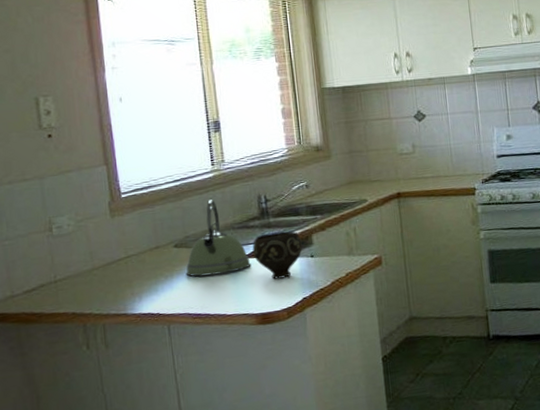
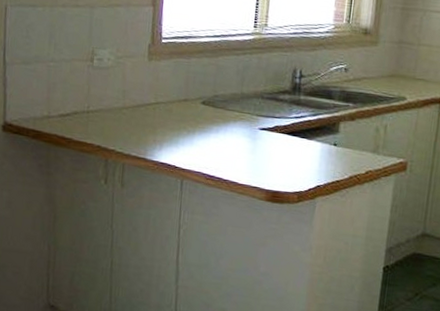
kettle: present [186,199,251,277] -> none [207,63,273,142]
bowl: present [252,231,302,279] -> none [276,110,328,161]

